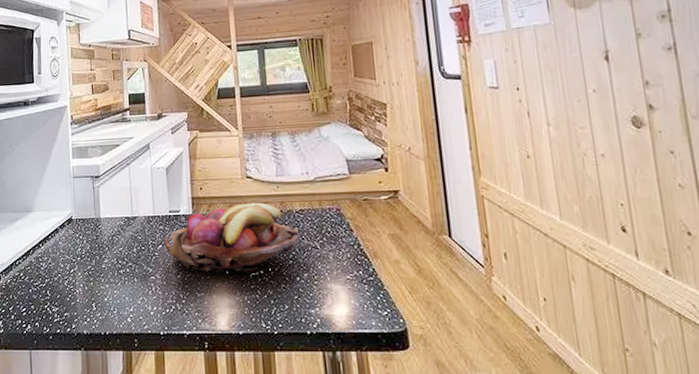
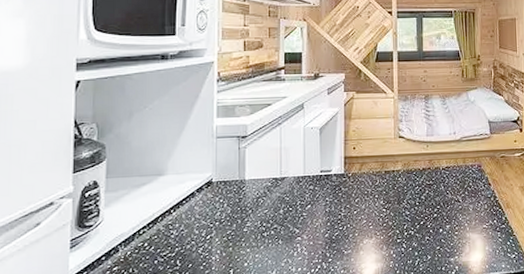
fruit basket: present [164,202,300,274] -> none [313,161,445,230]

